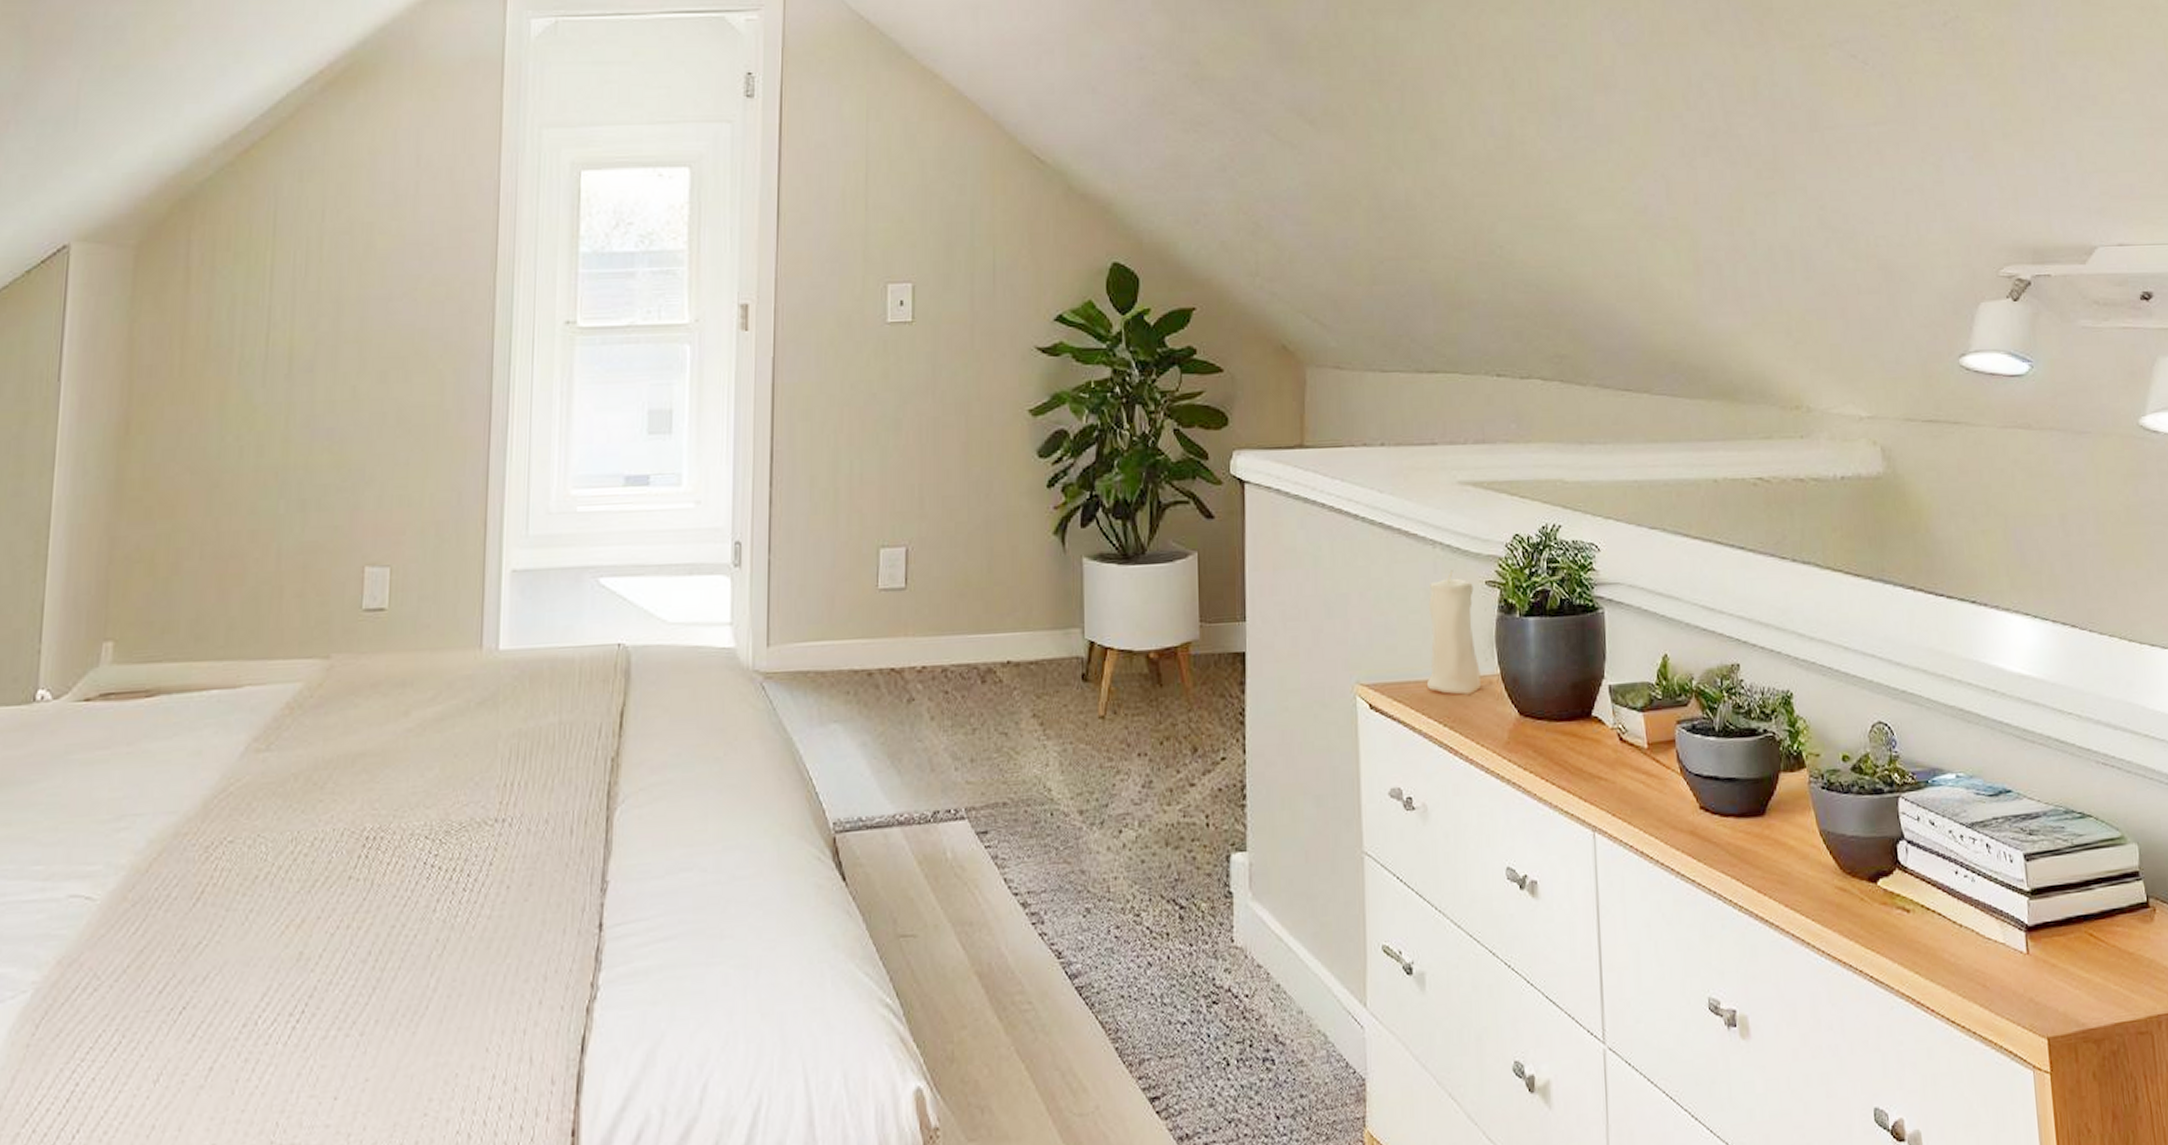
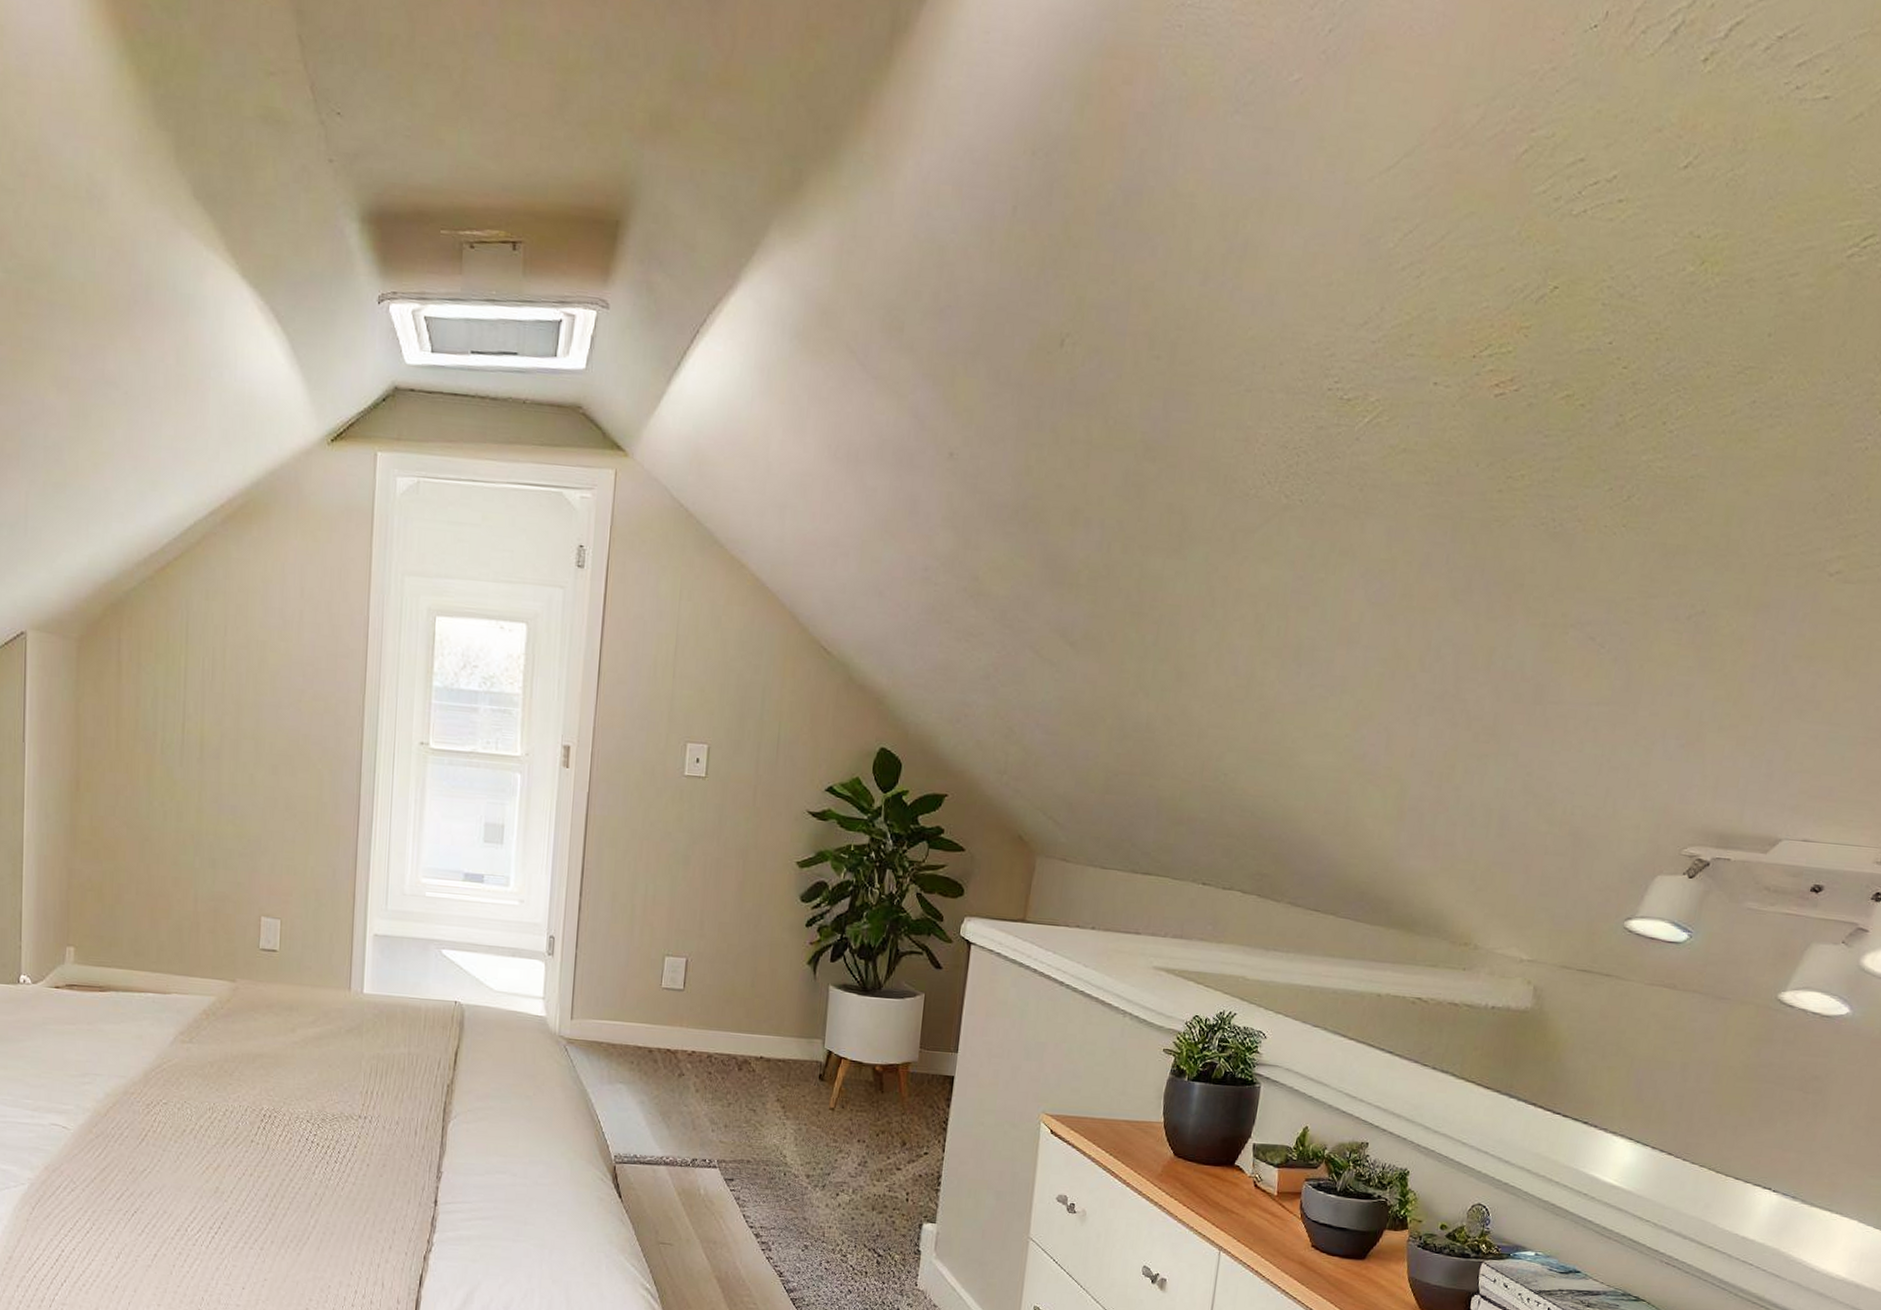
candle: present [1426,570,1481,696] -> none [1100,1036,1153,1135]

